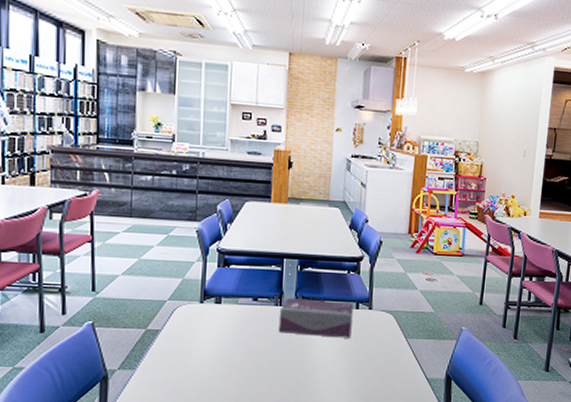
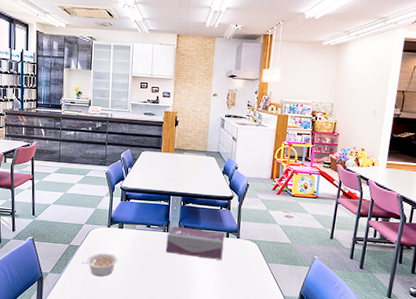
legume: none [164,338,215,370] -> present [82,253,118,277]

